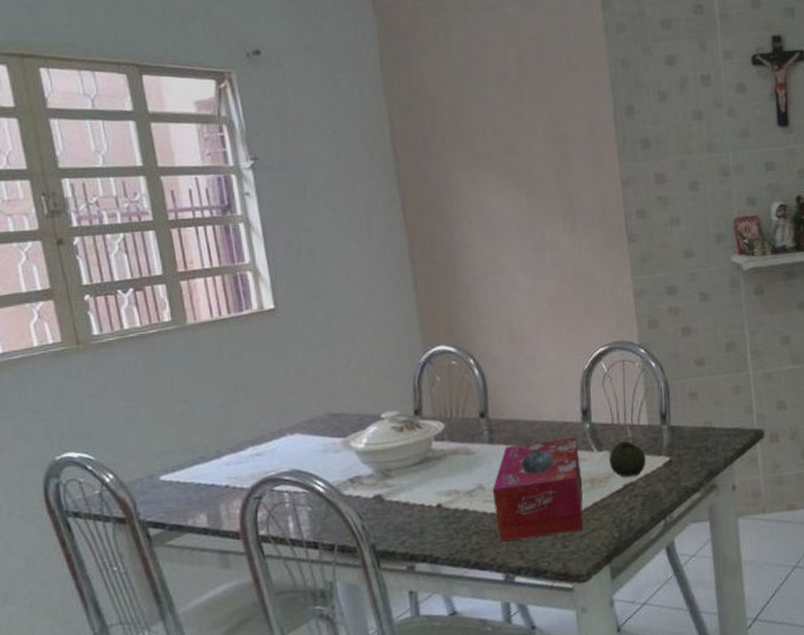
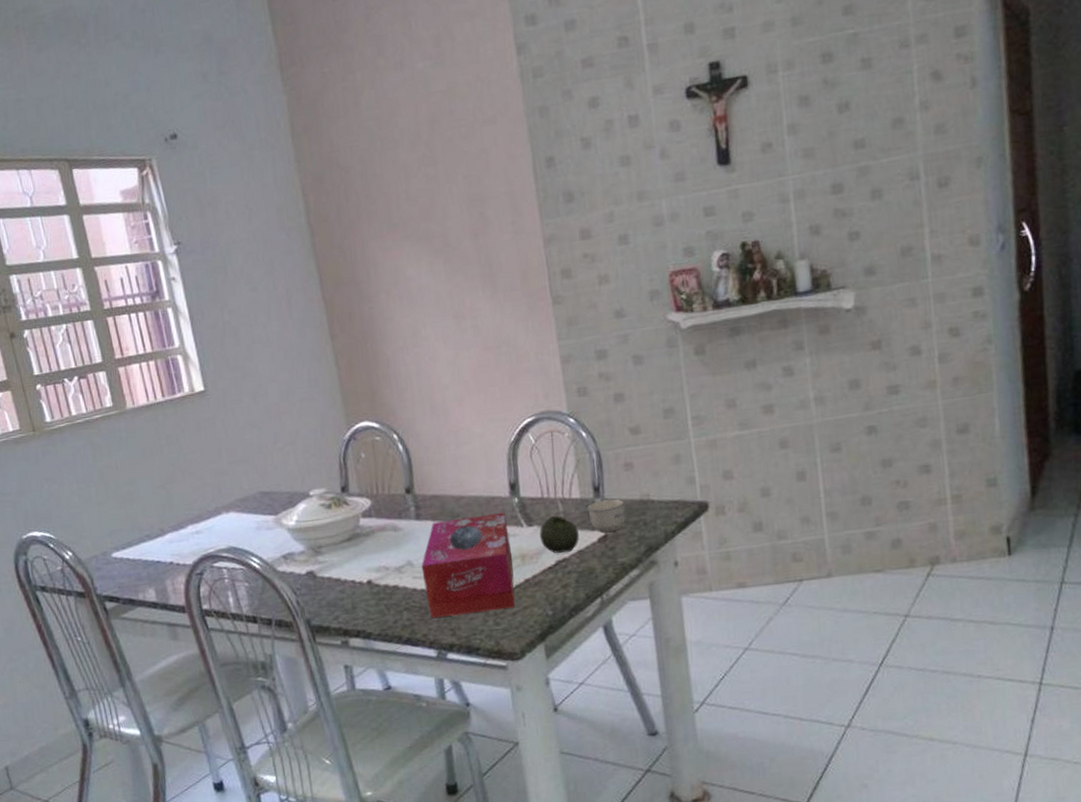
cup: none [654,425,690,457] -> present [587,498,626,532]

